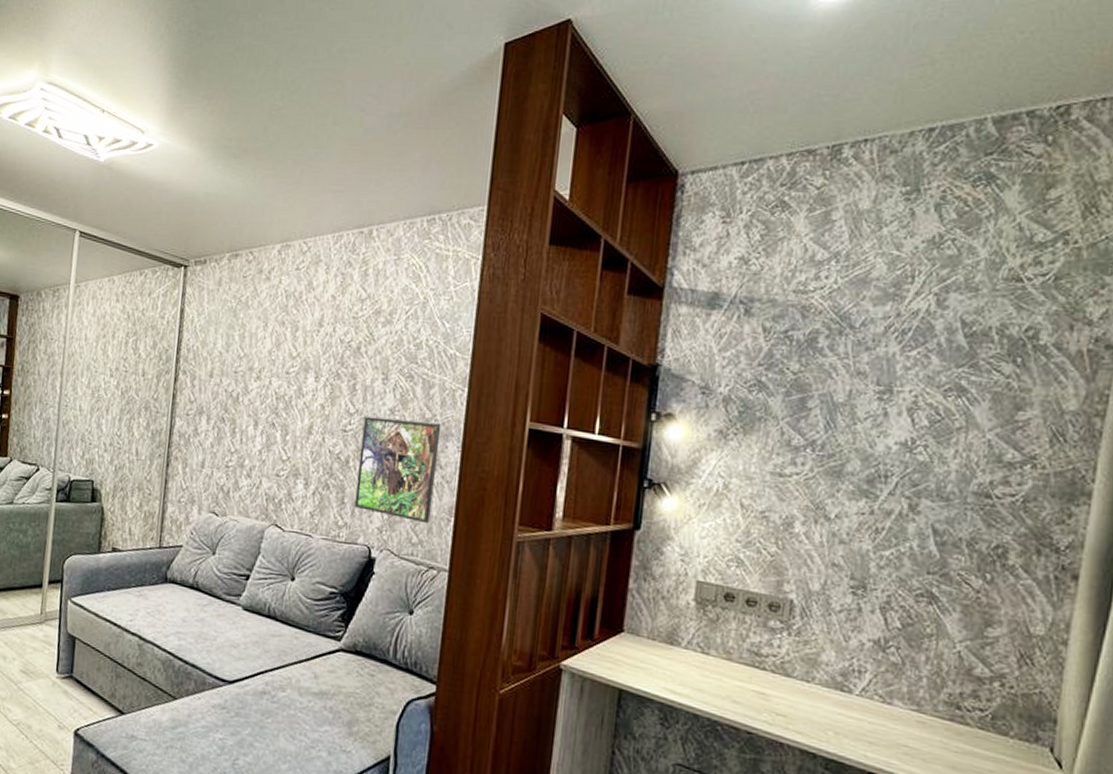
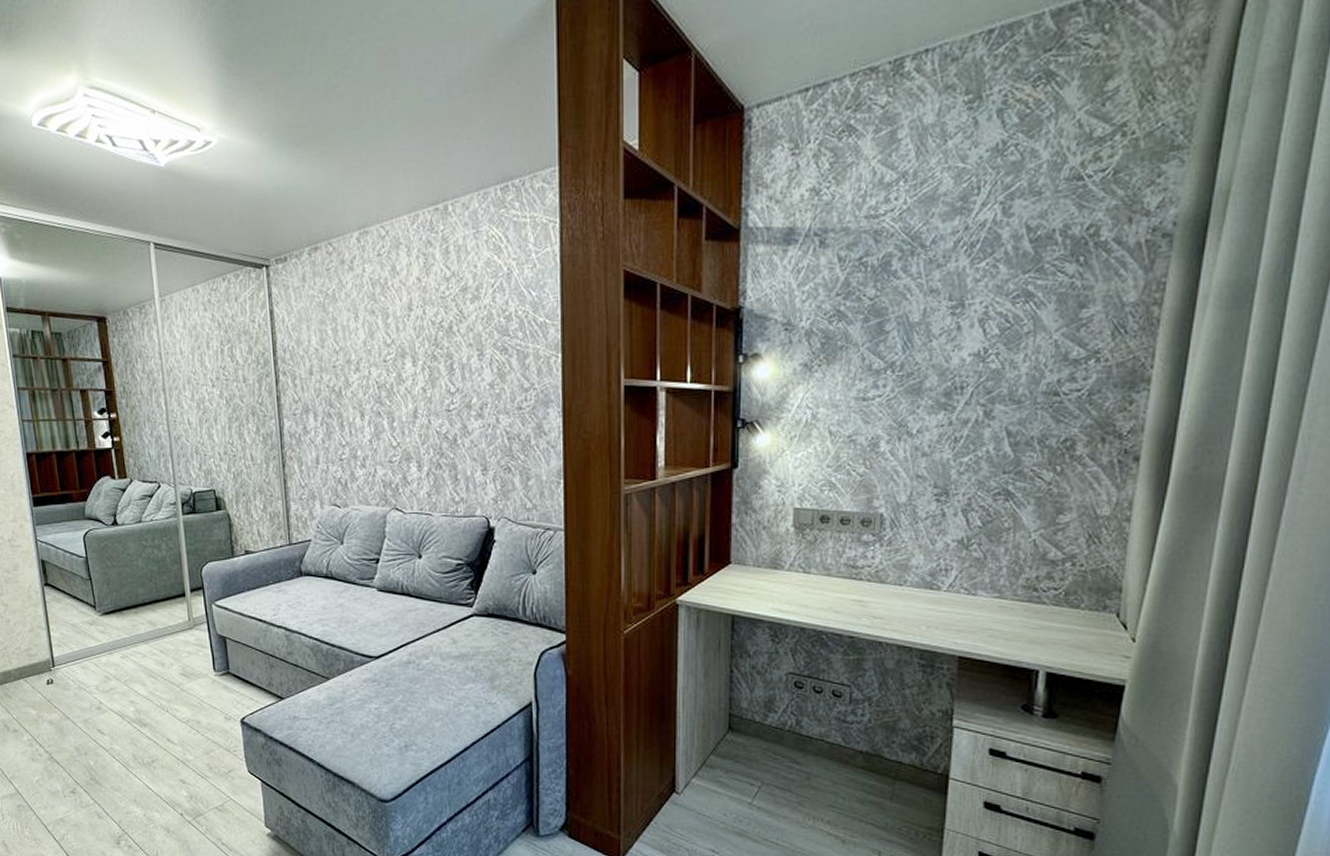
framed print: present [354,416,442,524] -> none [465,391,541,489]

